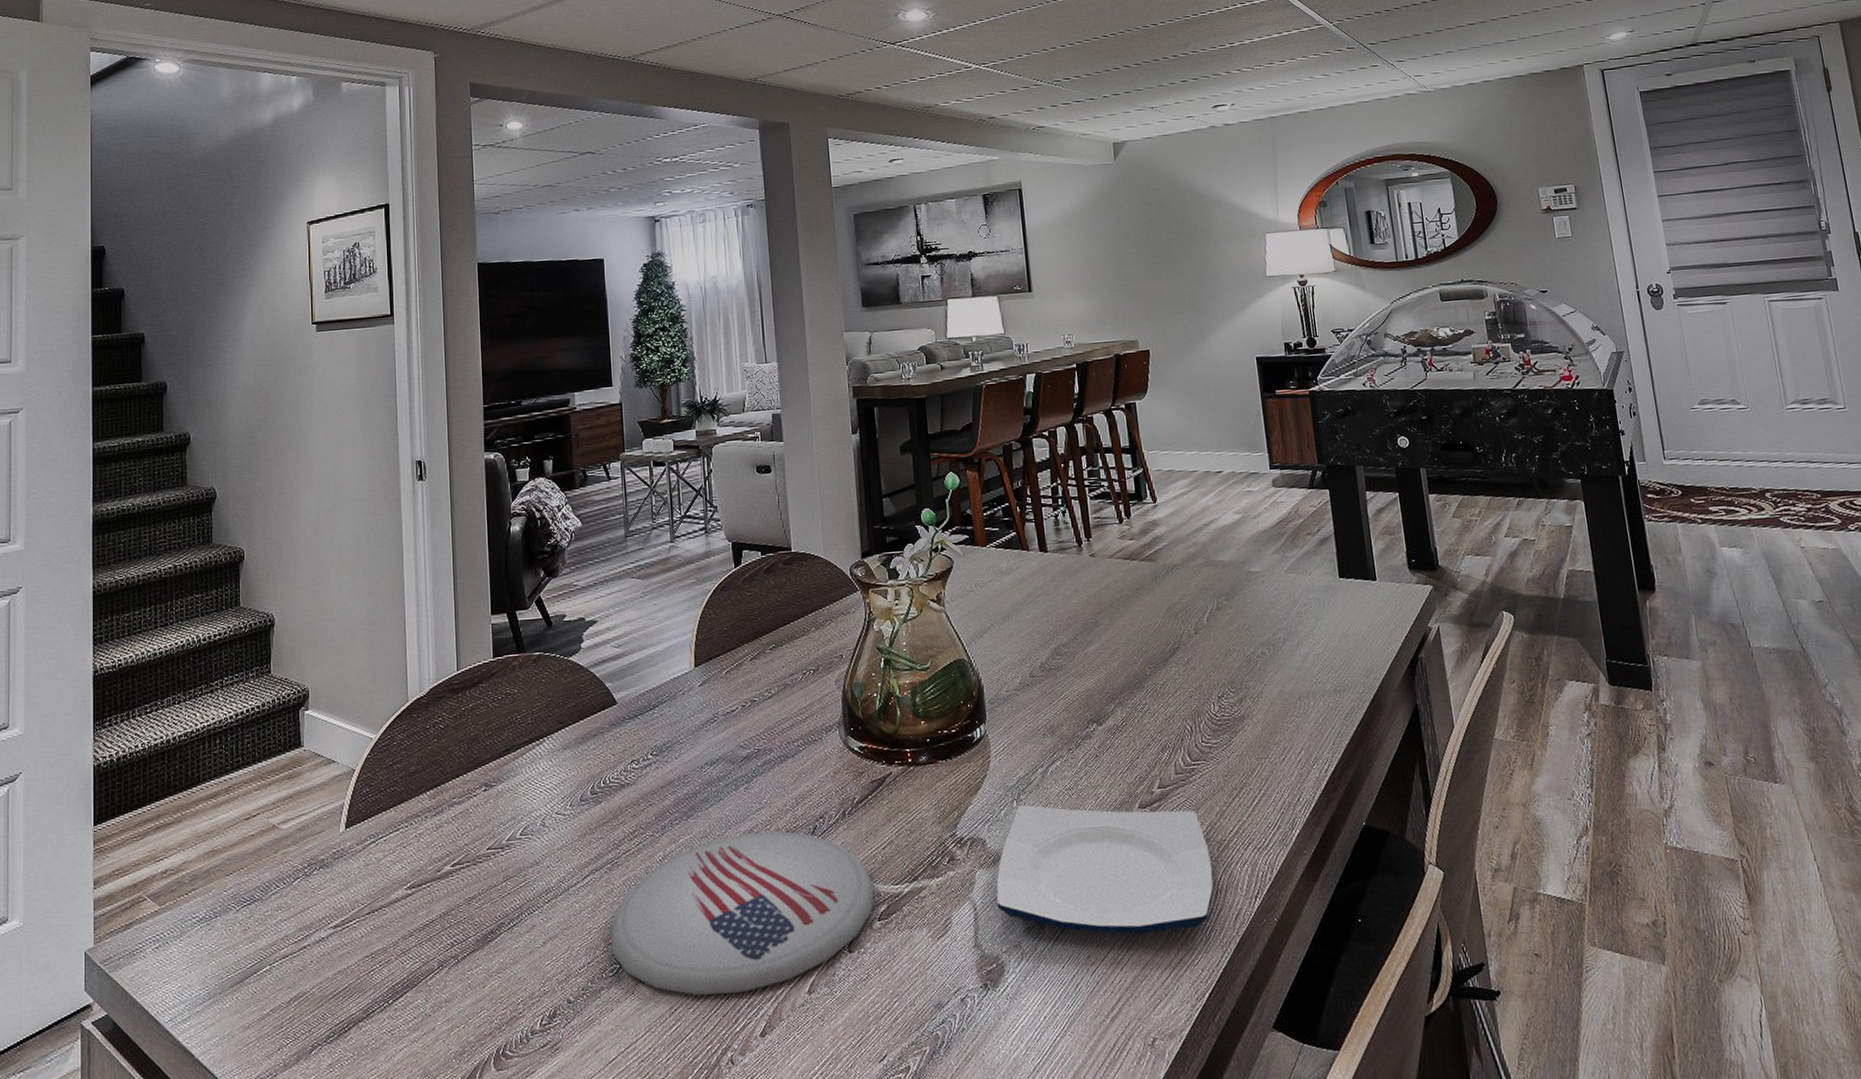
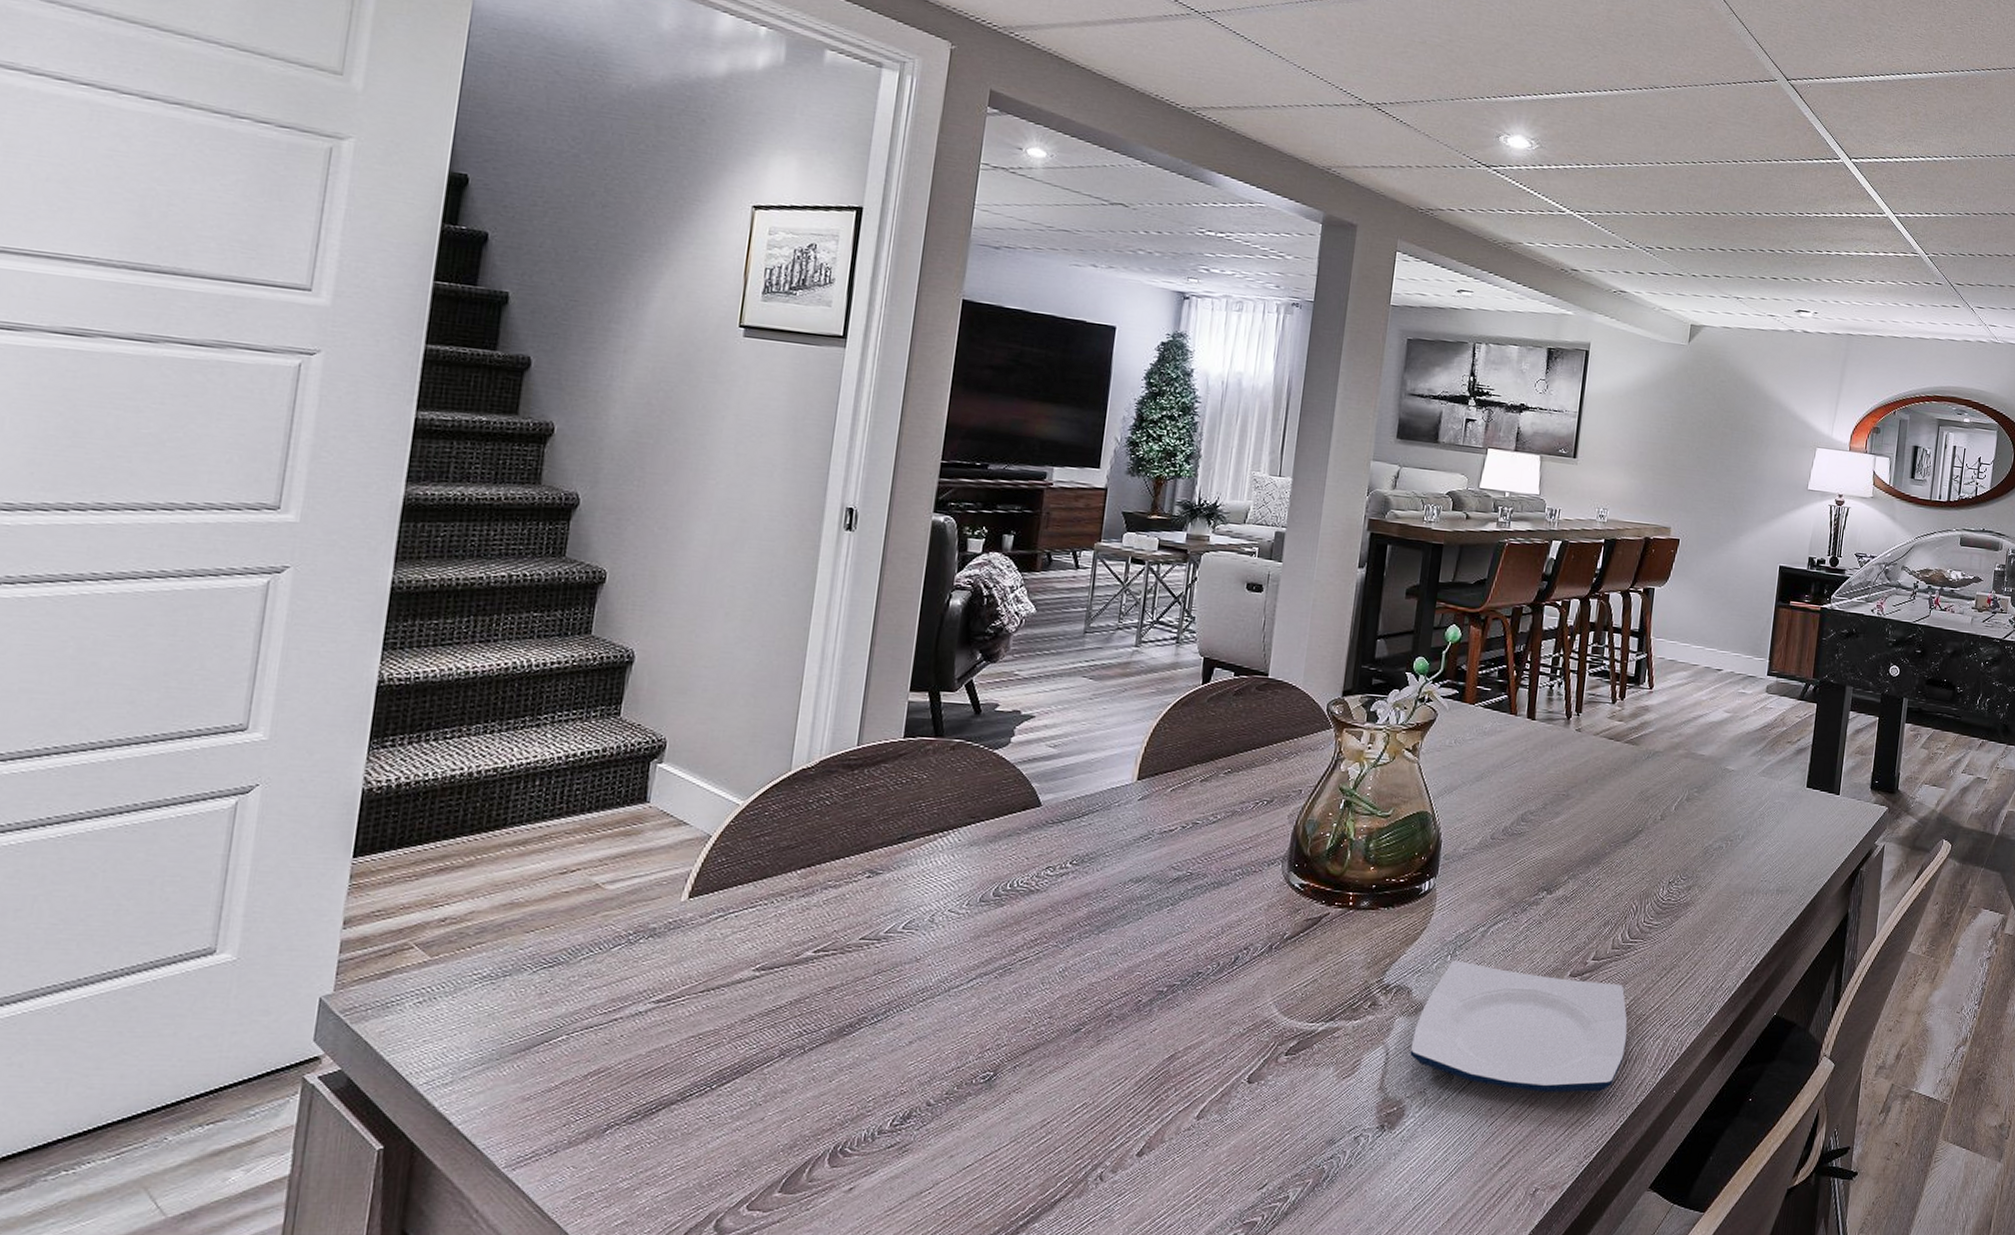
plate: present [610,831,875,996] -> none [985,954,1288,1113]

